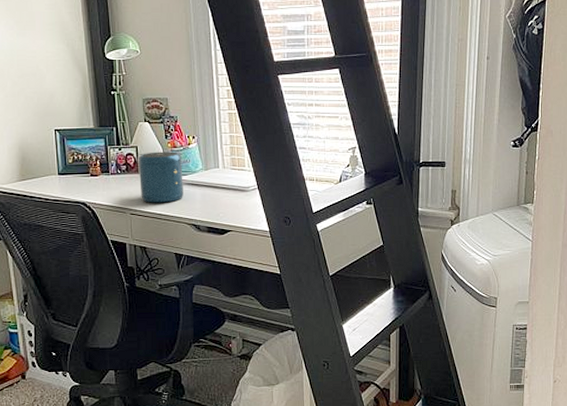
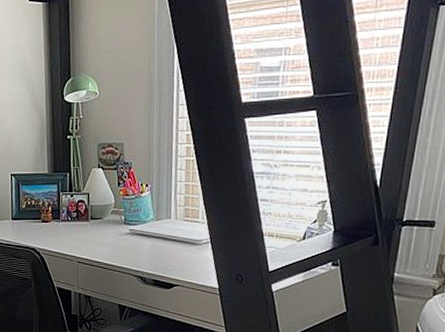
speaker: present [138,151,183,203] -> none [88,199,133,253]

